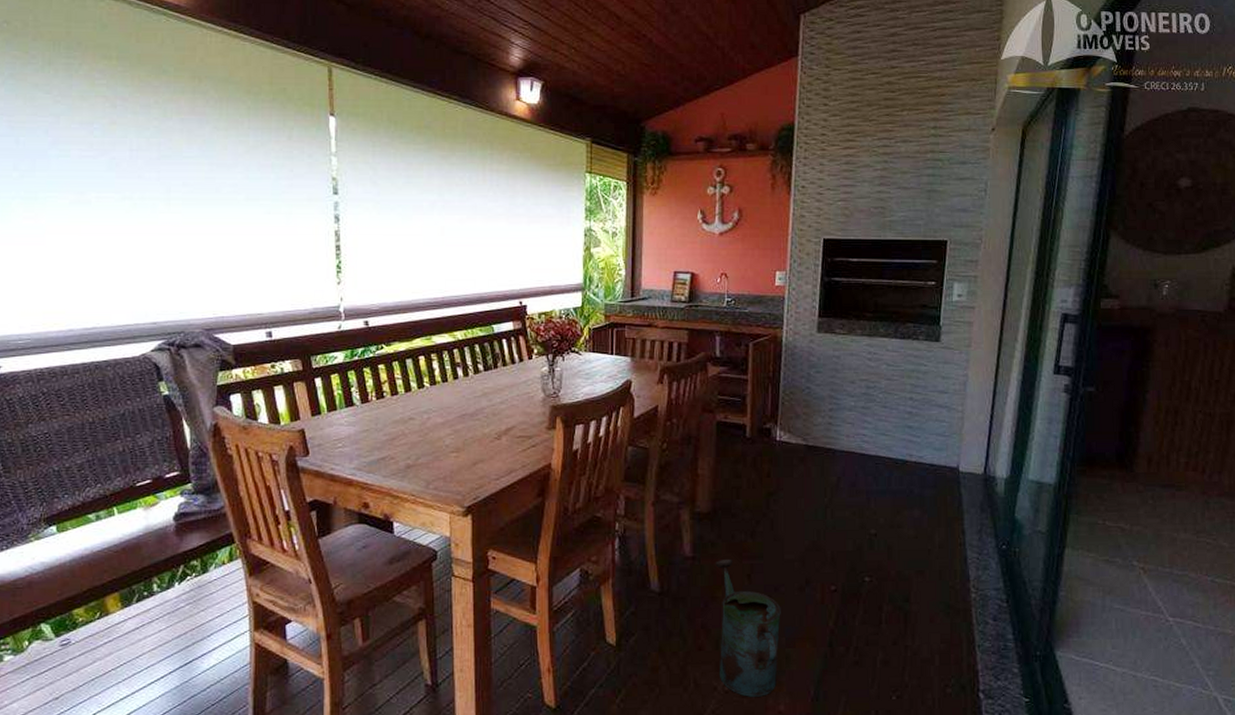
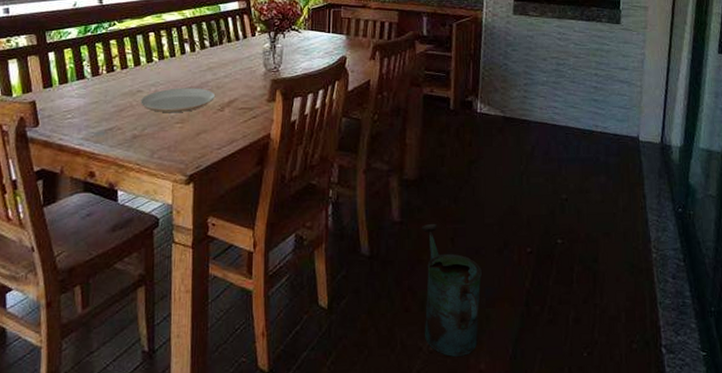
plate: none [413,415,491,441] -> present [141,88,215,112]

